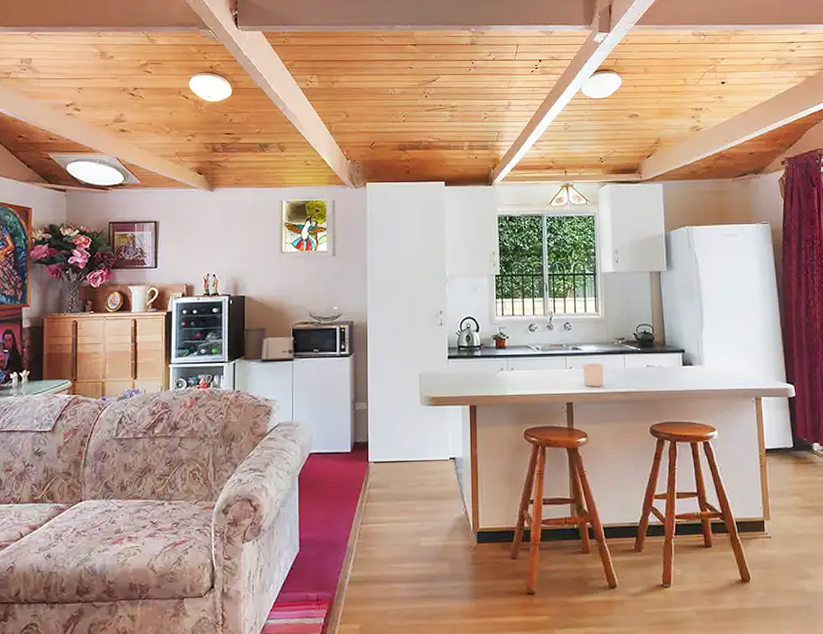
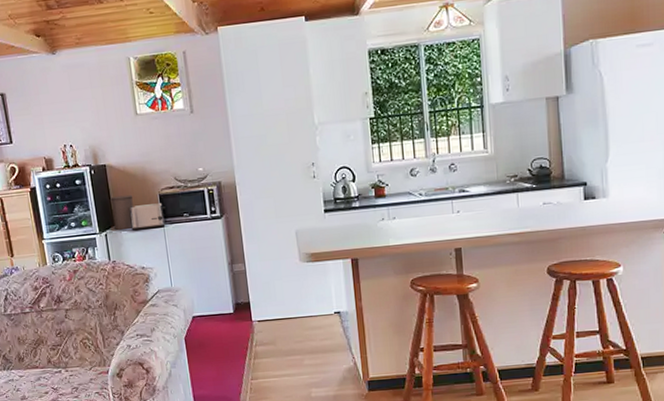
mug: present [583,363,604,386] -> none [471,205,496,230]

